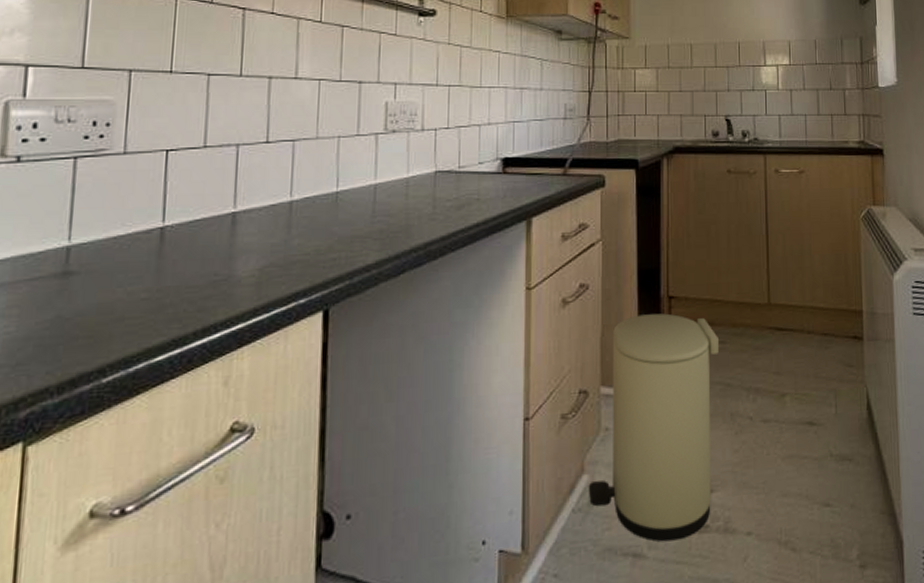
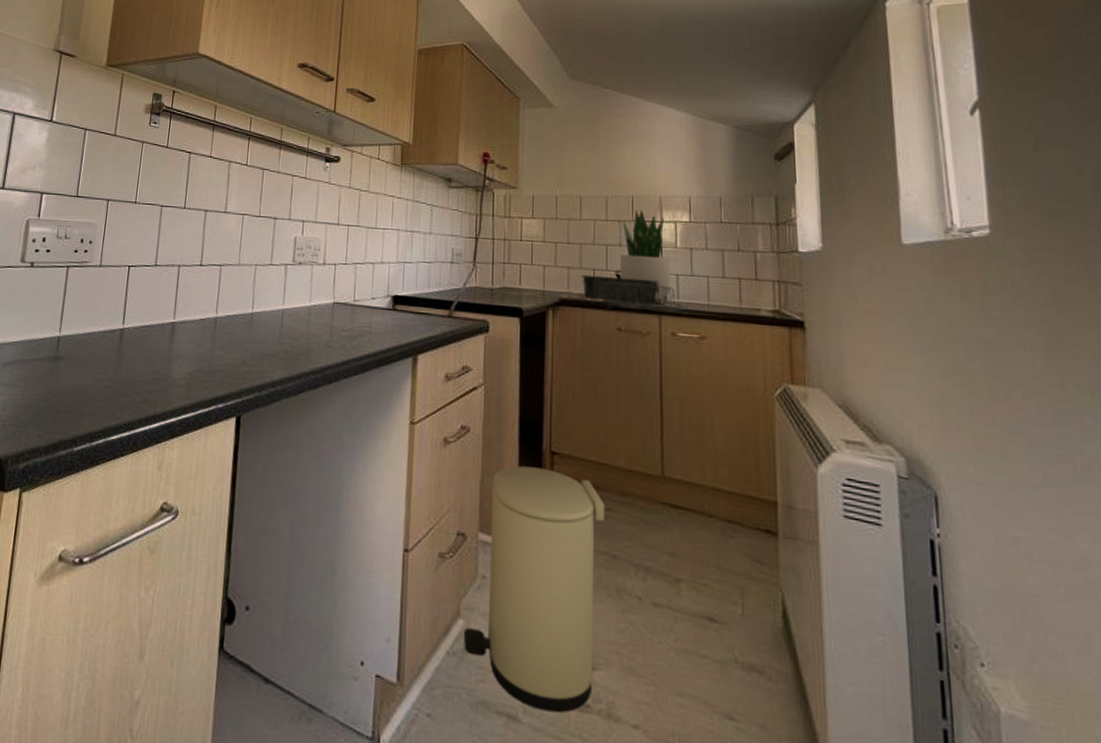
dish rack: none [694,121,788,154] -> present [582,274,687,317]
planter: none [728,55,774,145] -> present [619,209,670,305]

